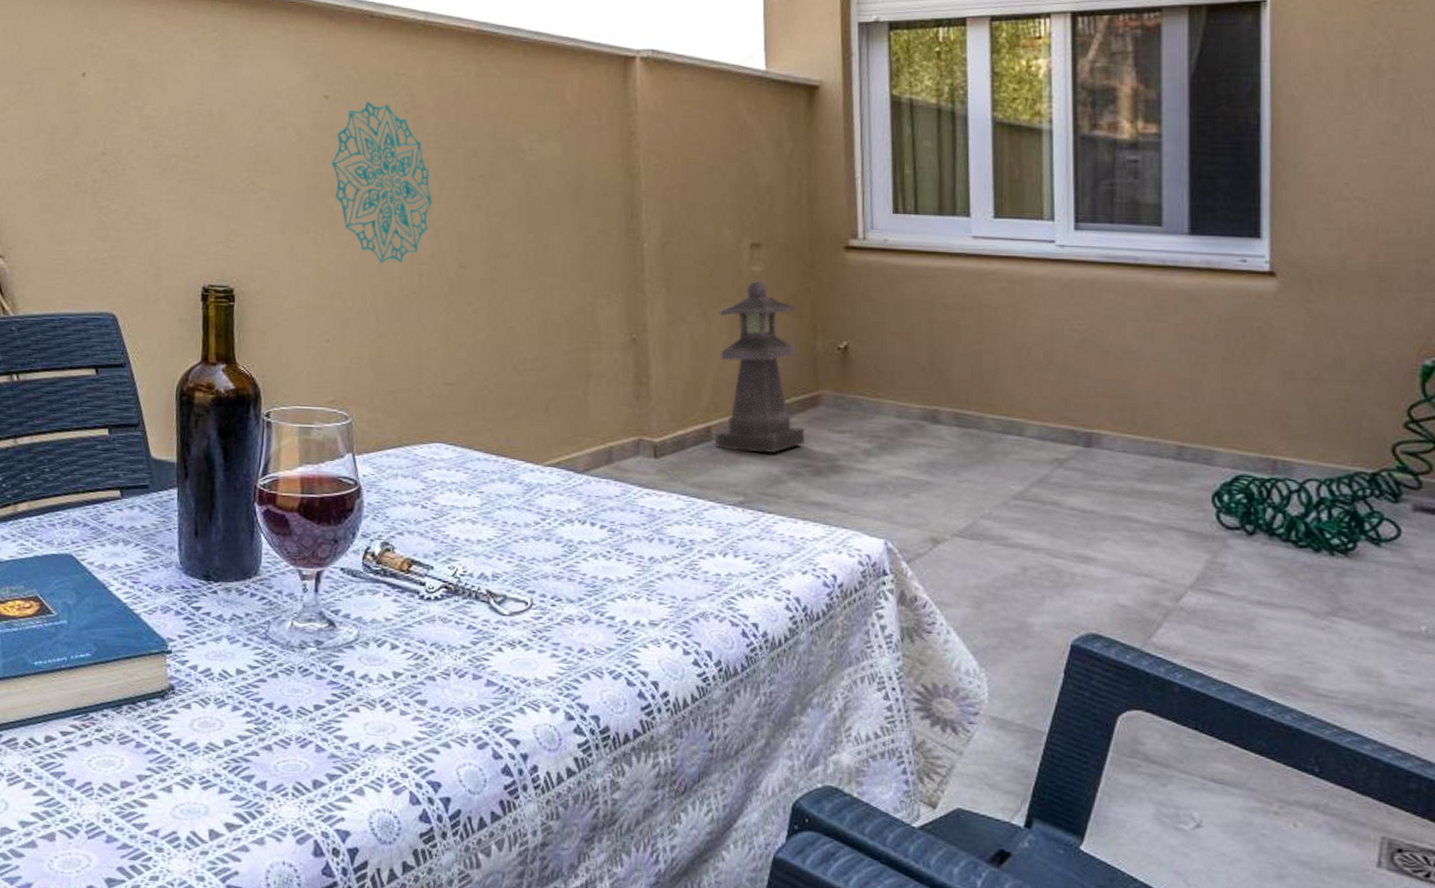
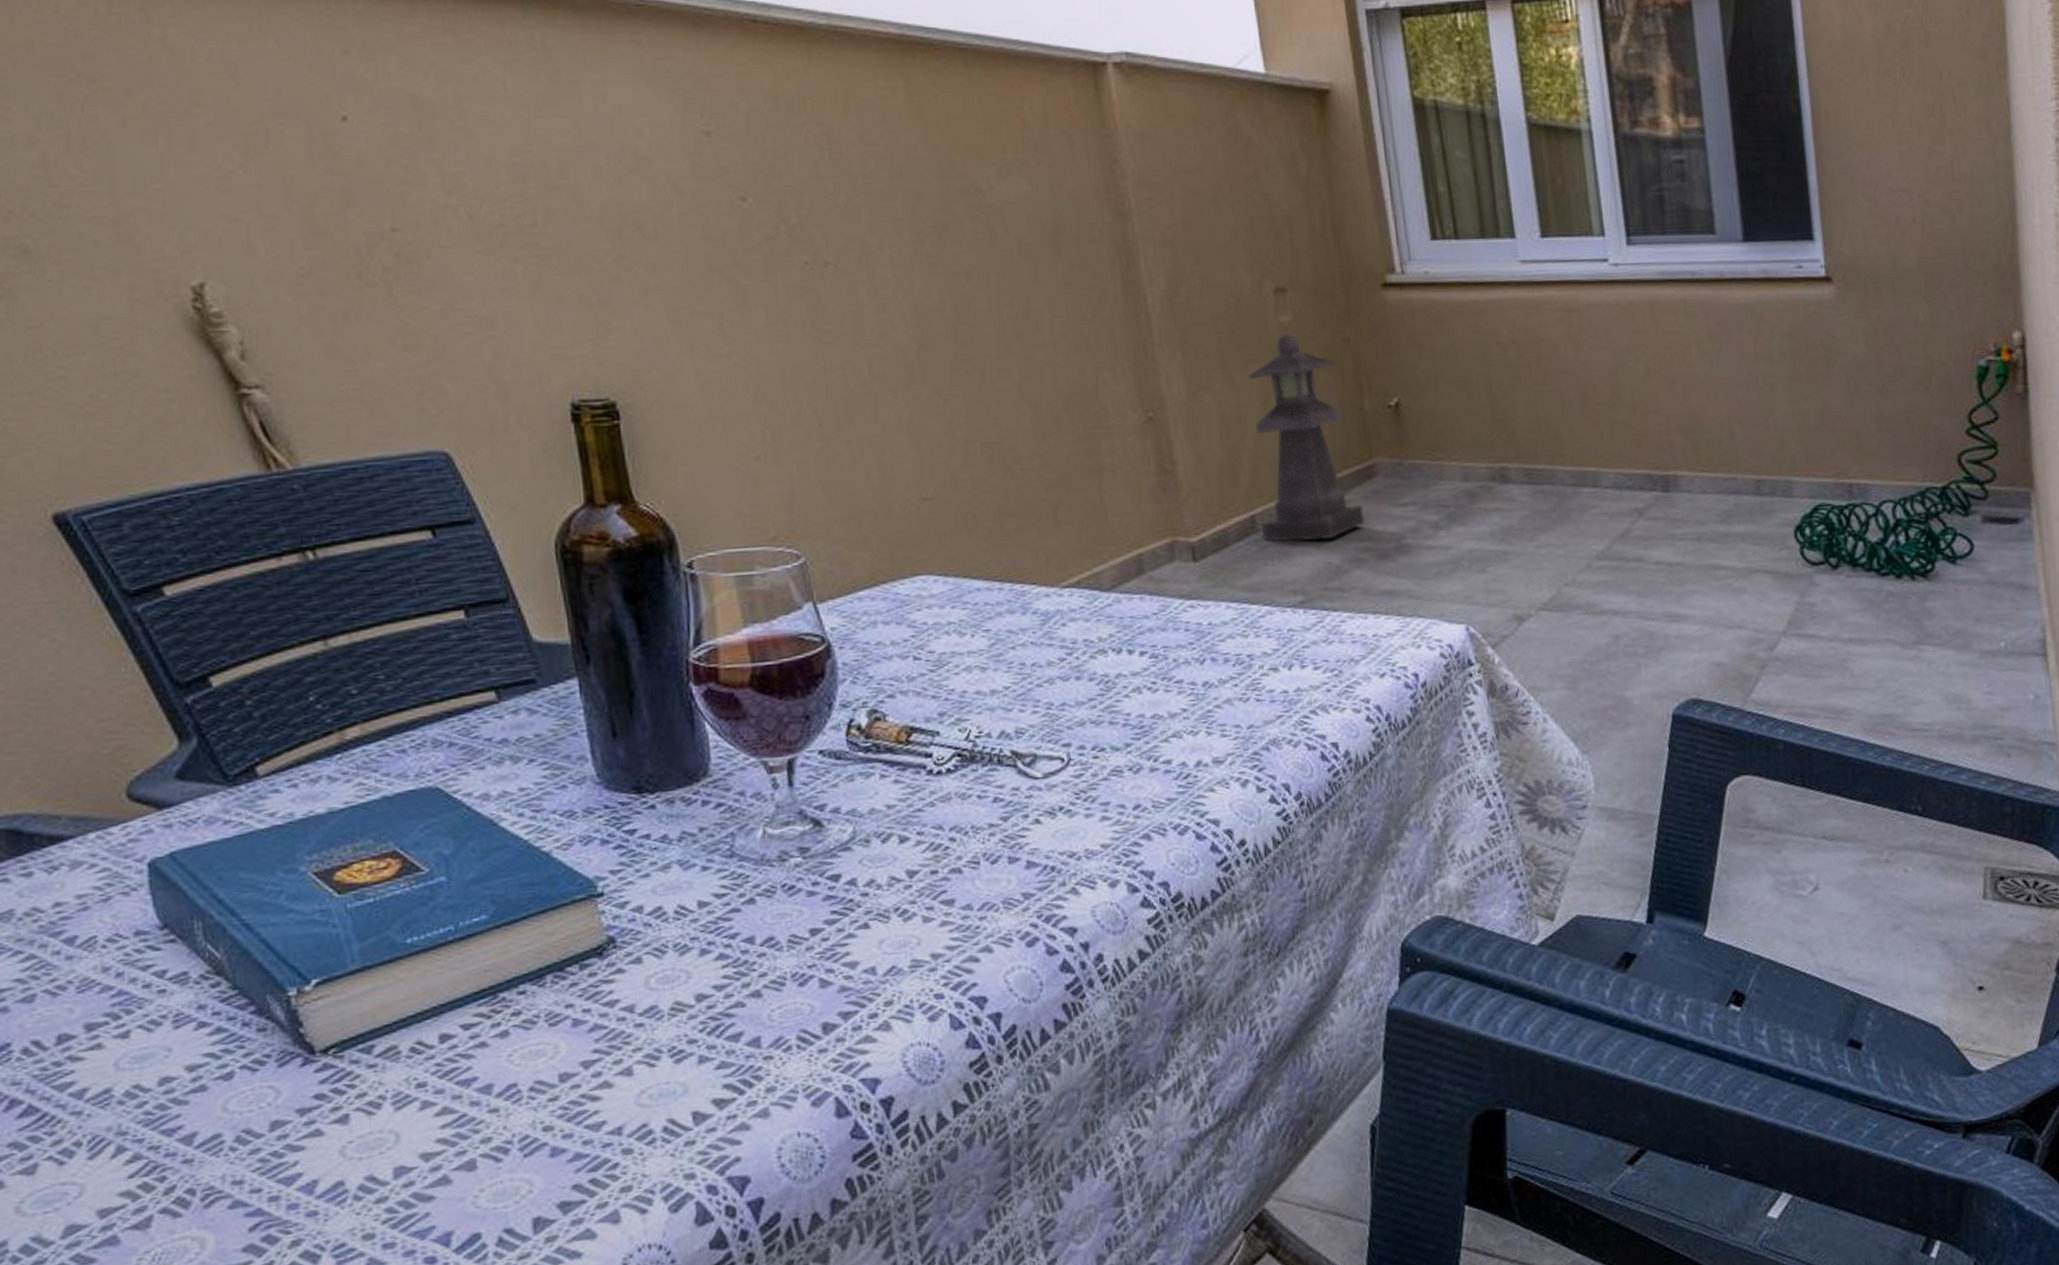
wall decoration: present [331,102,432,264] -> none [726,137,872,352]

